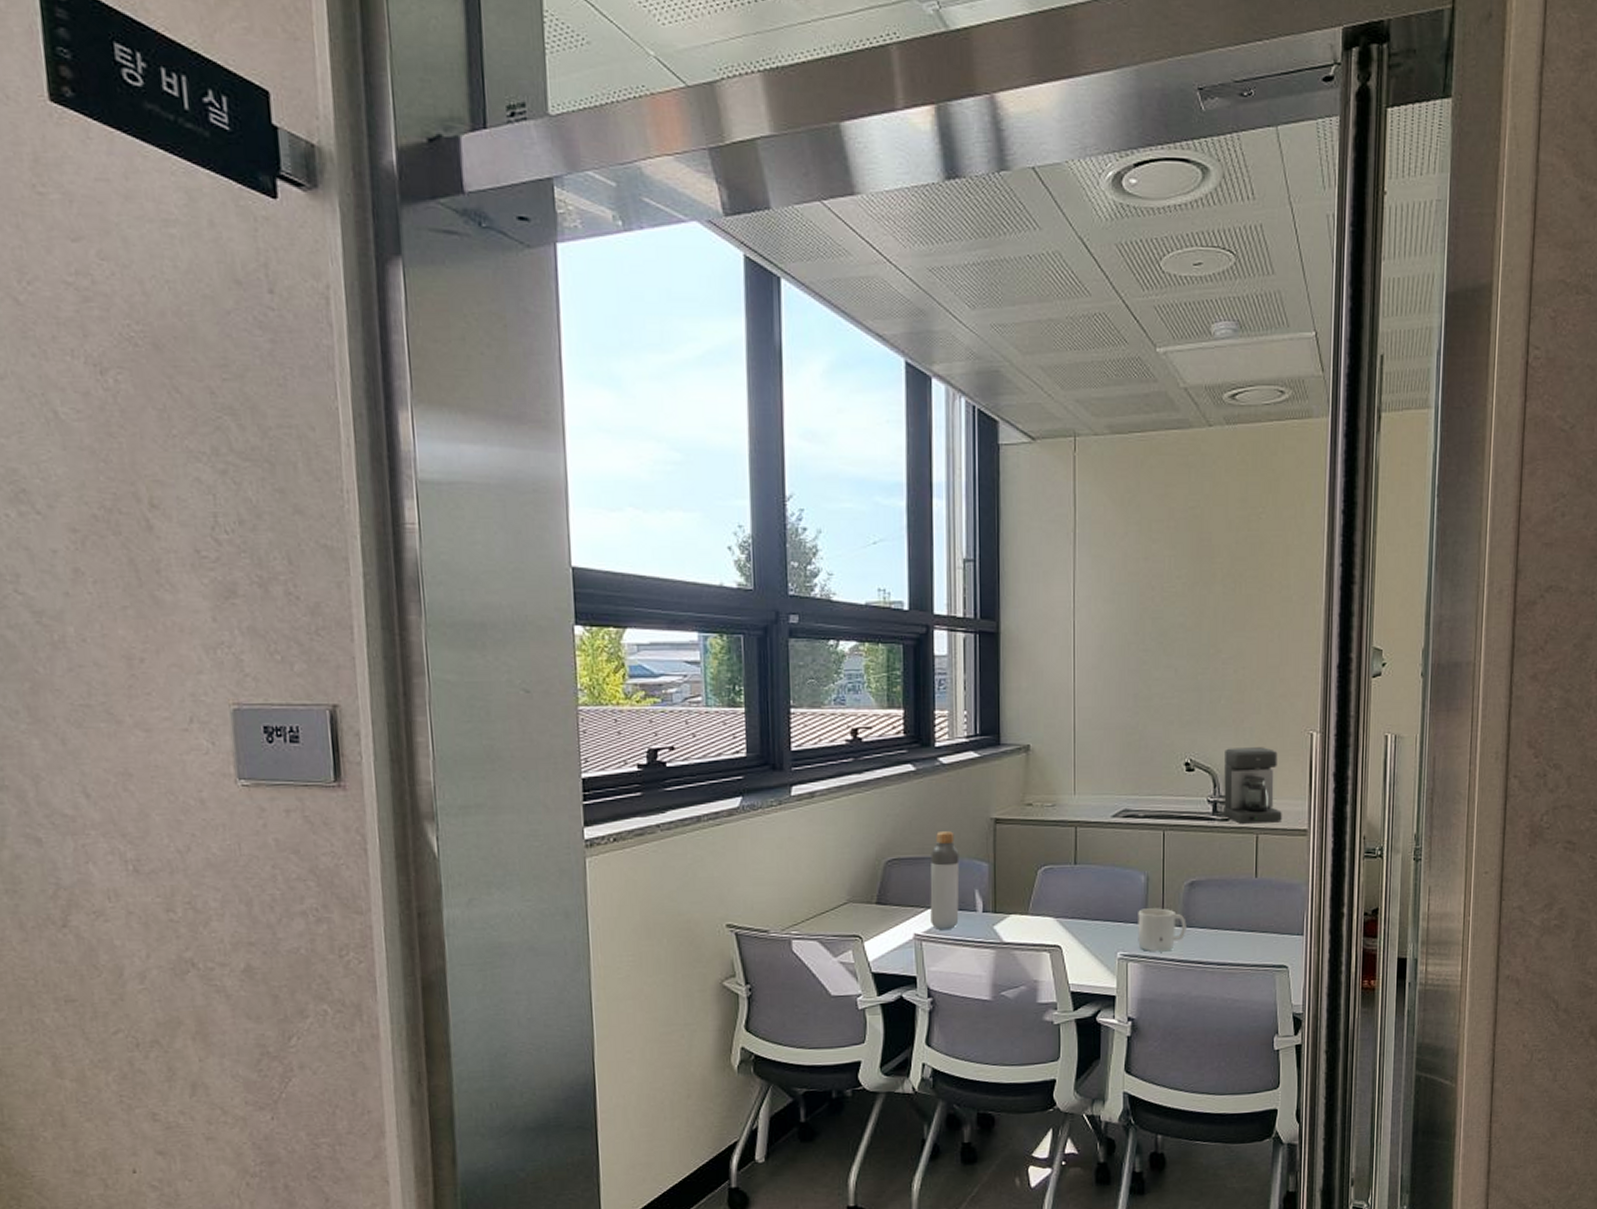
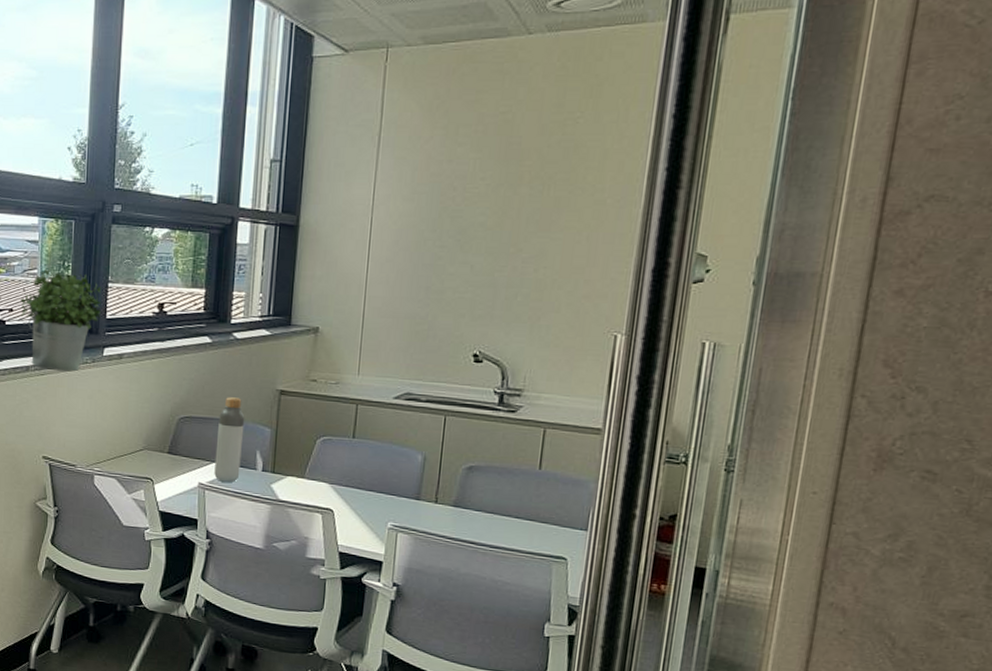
potted plant: none [683,694,785,819] -> present [20,268,101,372]
mug: present [1138,908,1187,952] -> none [409,485,461,528]
coffee maker: present [1224,747,1282,824] -> none [510,343,575,419]

